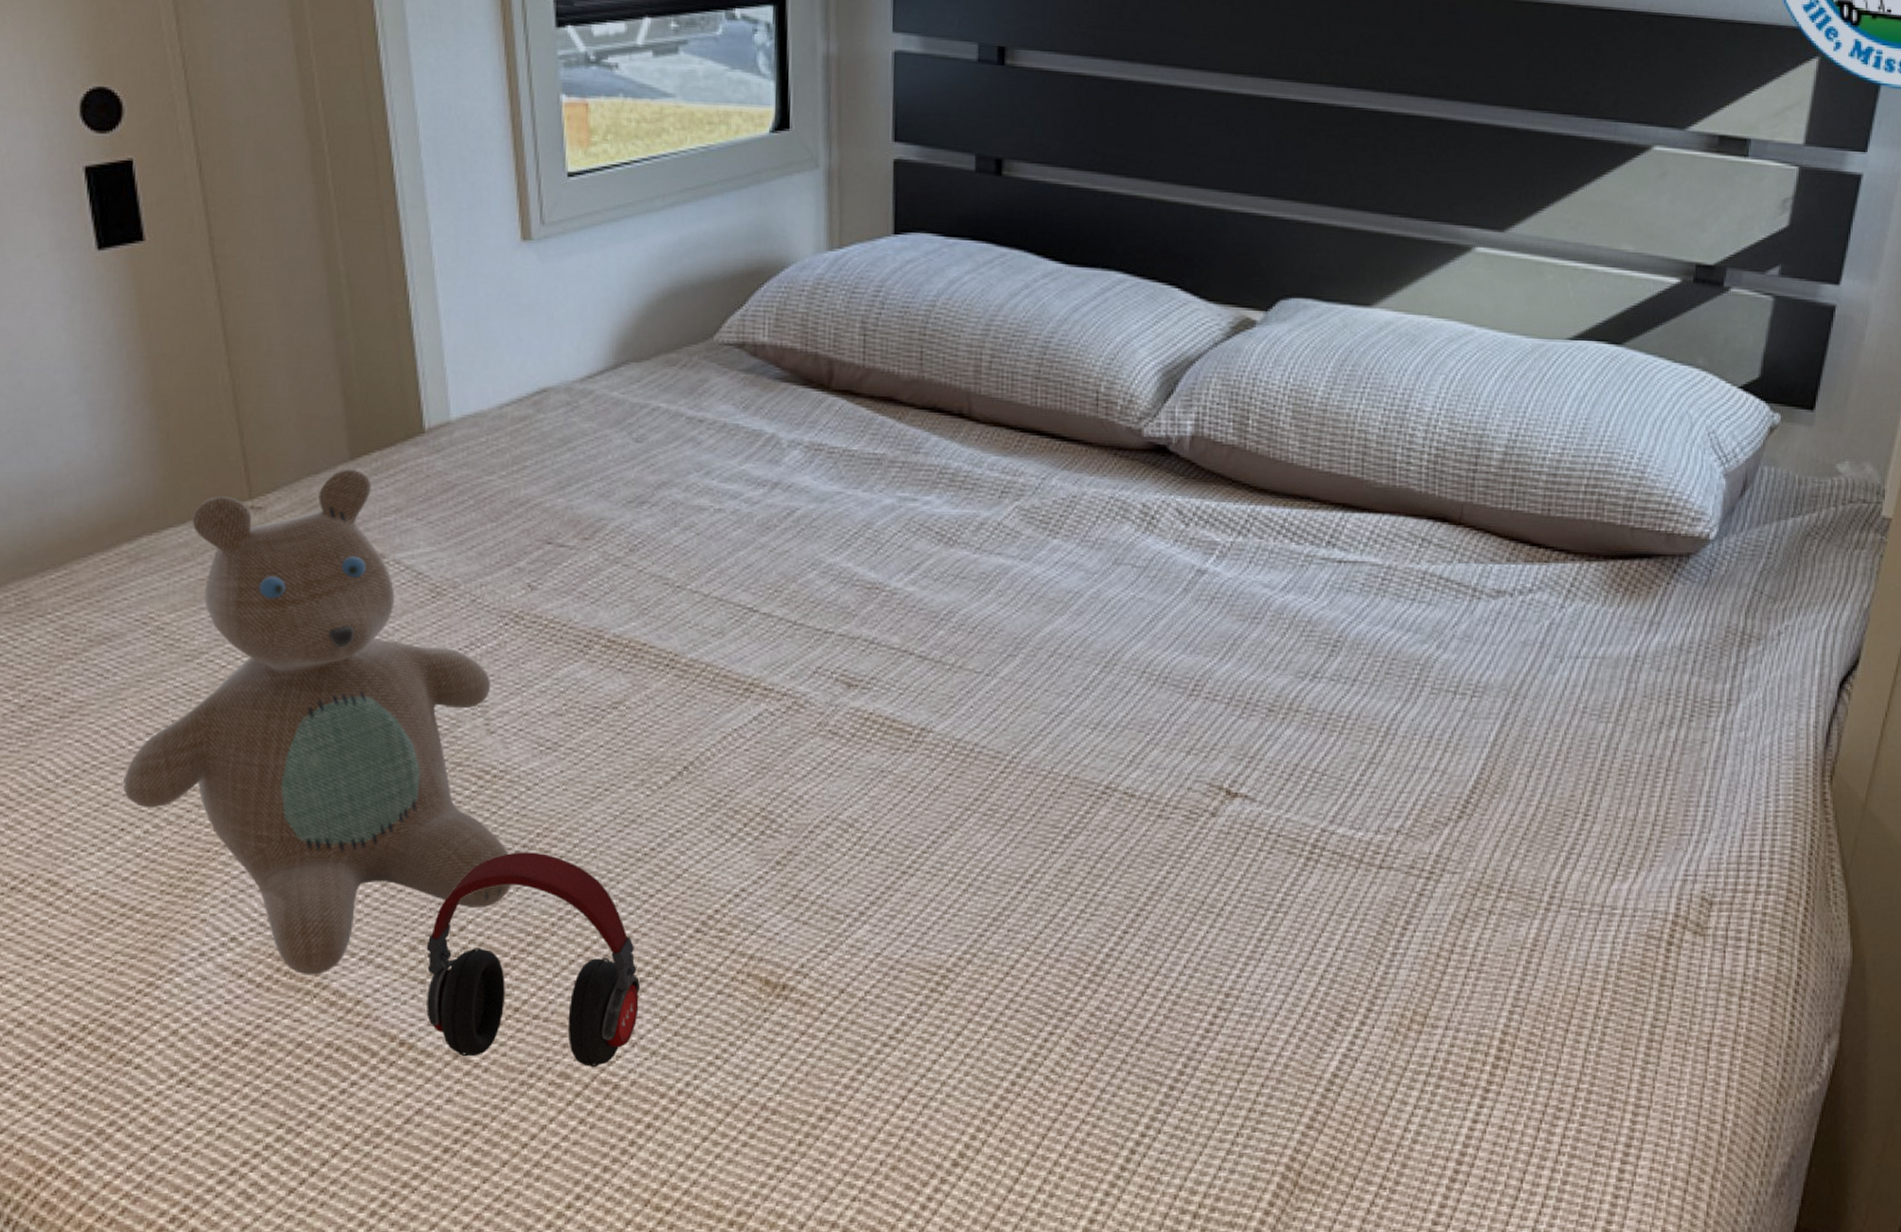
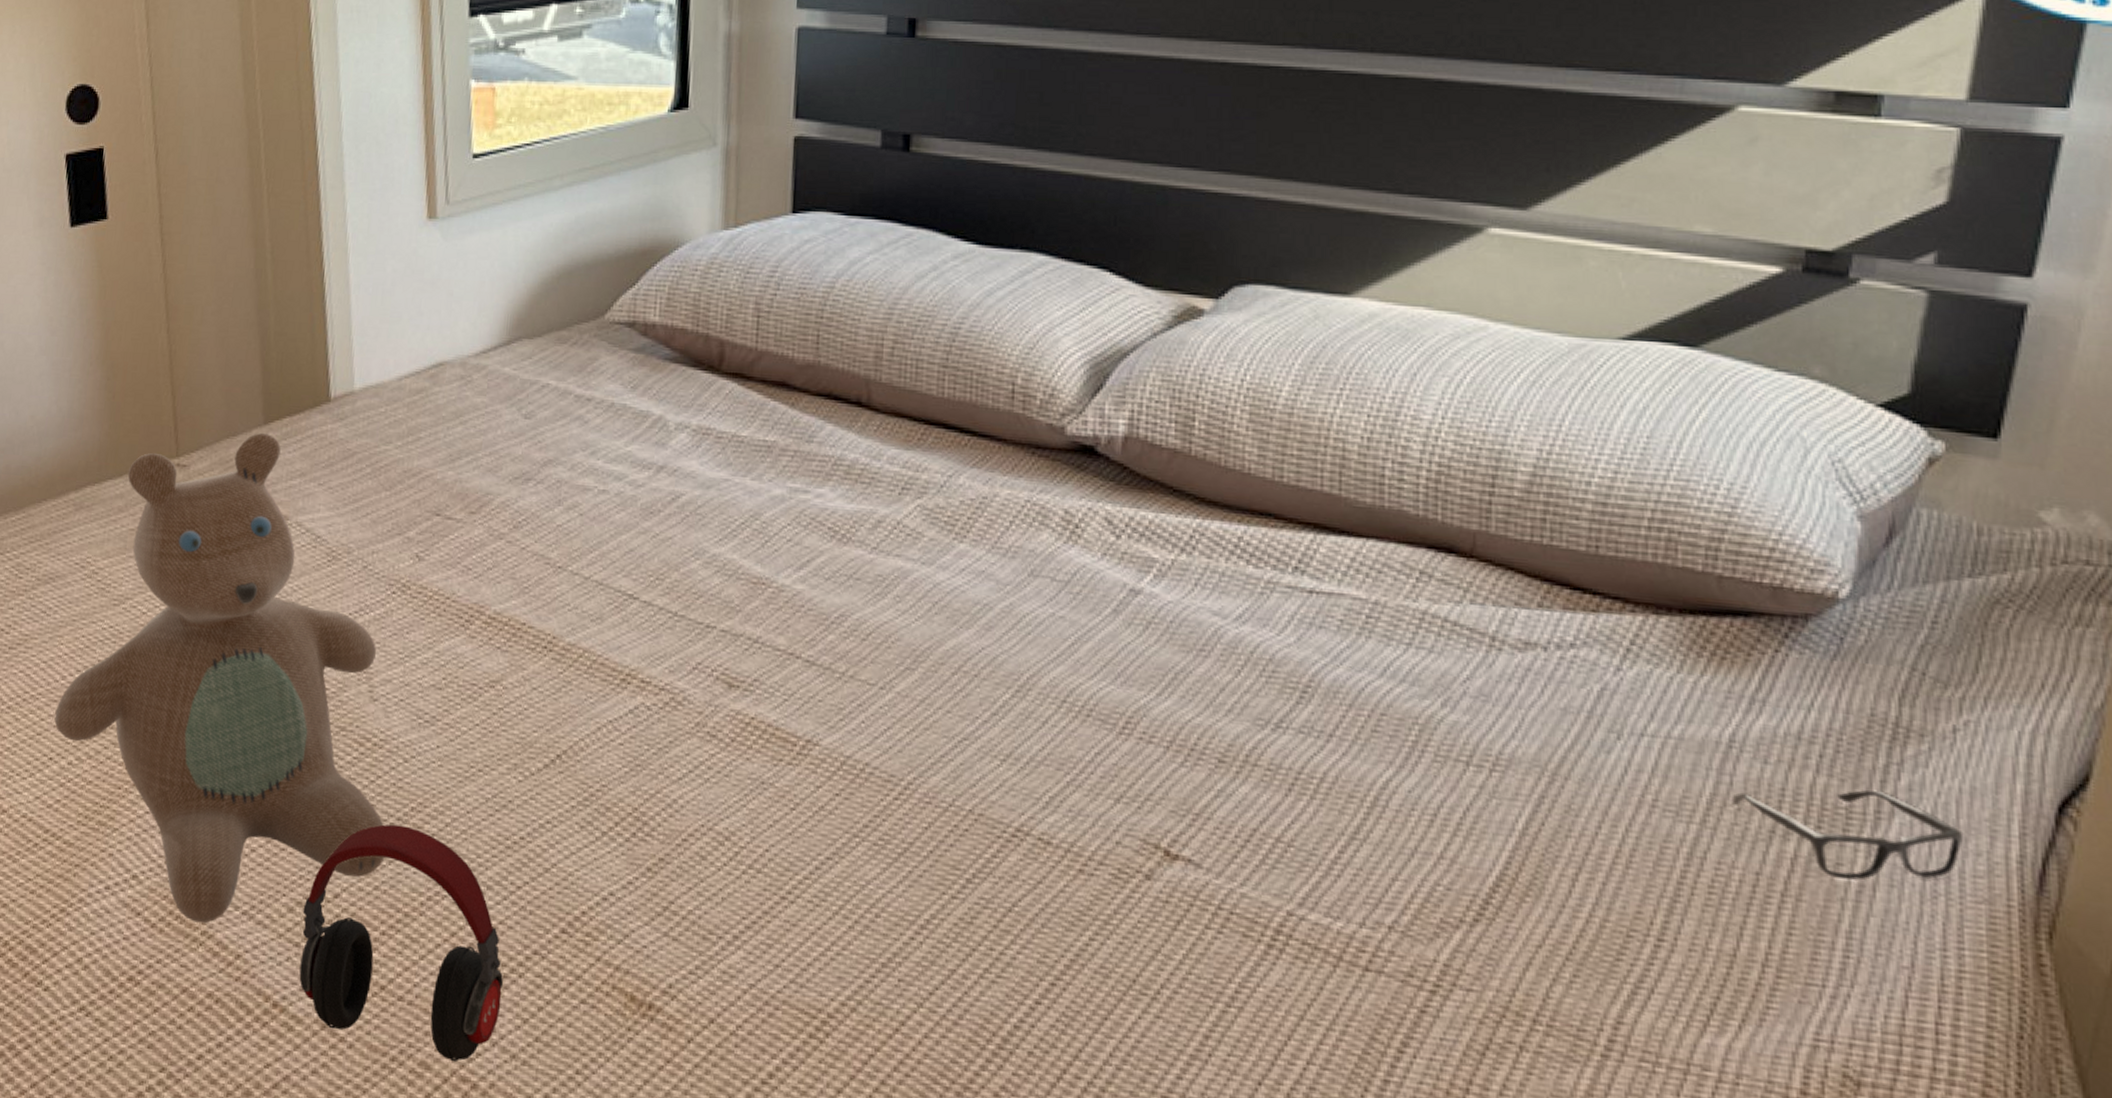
eyeglasses: none [1636,684,1782,753] -> present [1732,789,1964,880]

